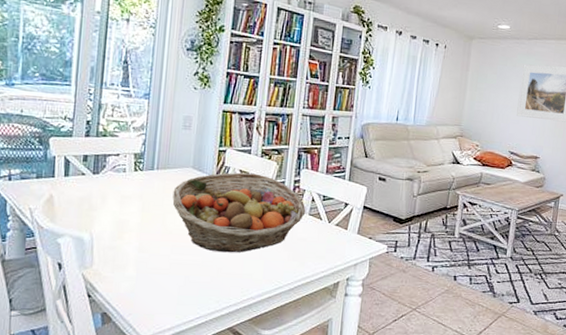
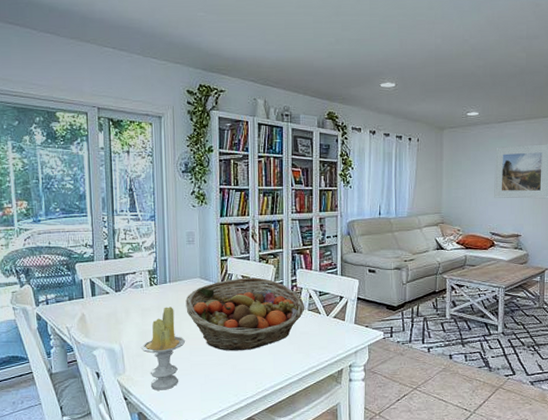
candle: none [114,196,168,290] -> present [140,307,186,391]

